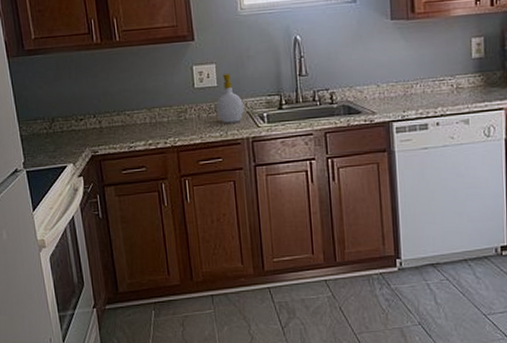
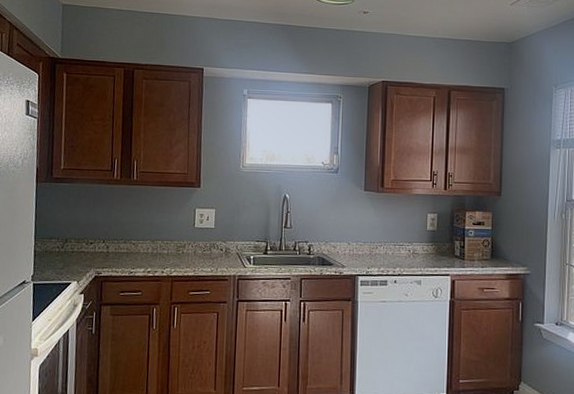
soap bottle: present [216,74,244,123] -> none [210,219,234,261]

